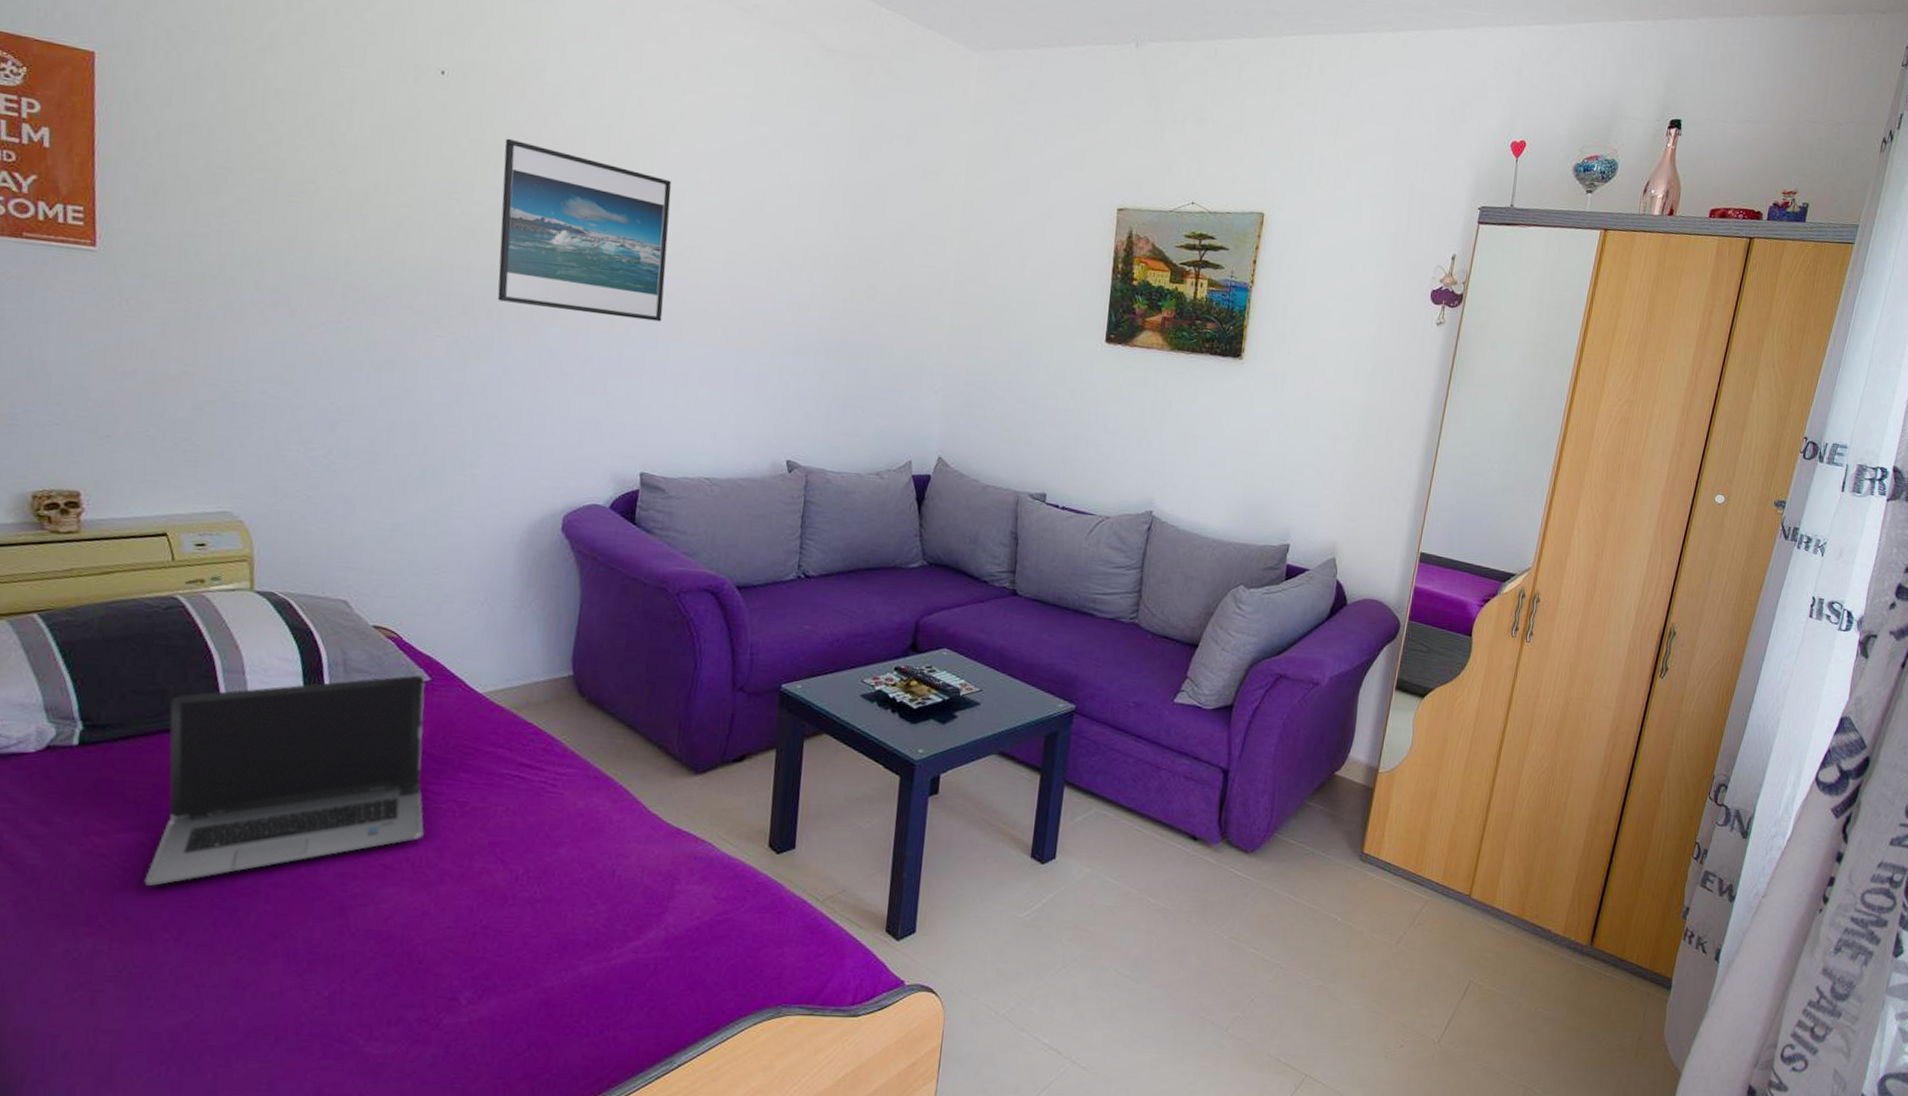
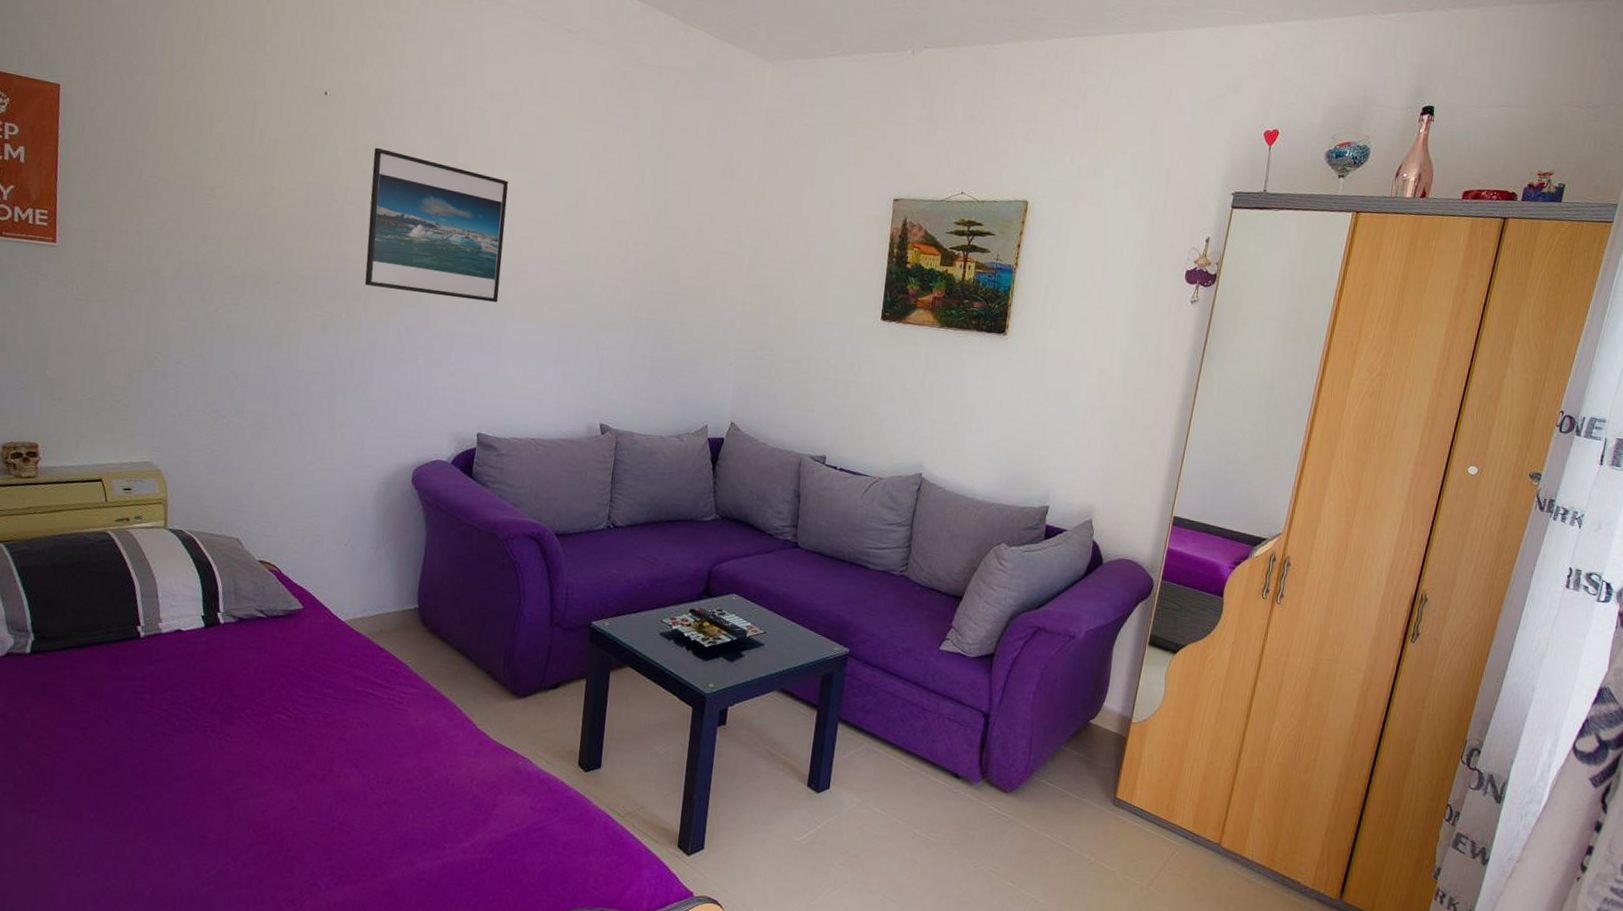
laptop computer: present [144,675,426,886] -> none [76,603,299,774]

